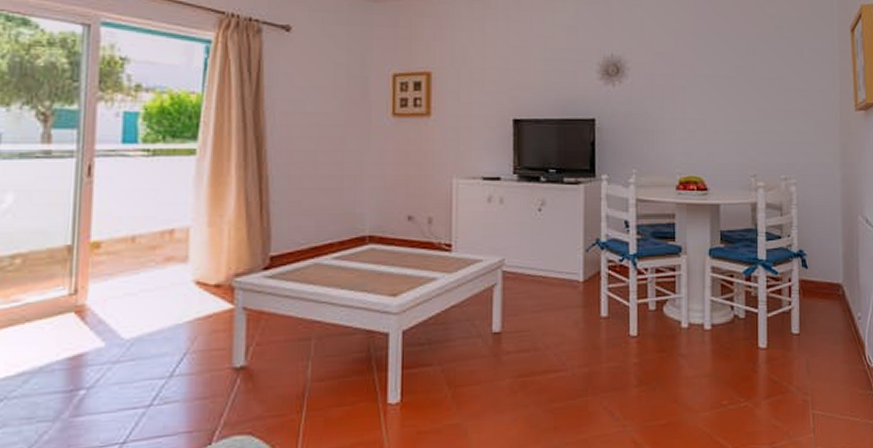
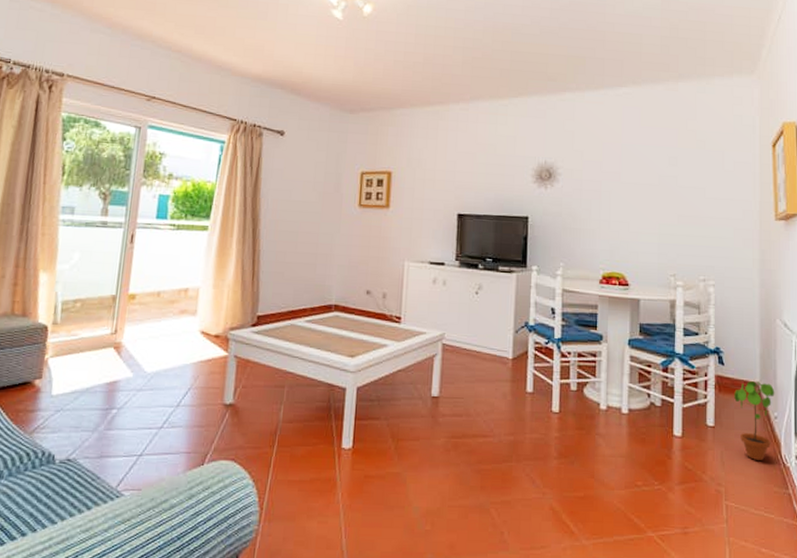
potted plant: none [818,281,858,364] -> present [734,380,775,460]

